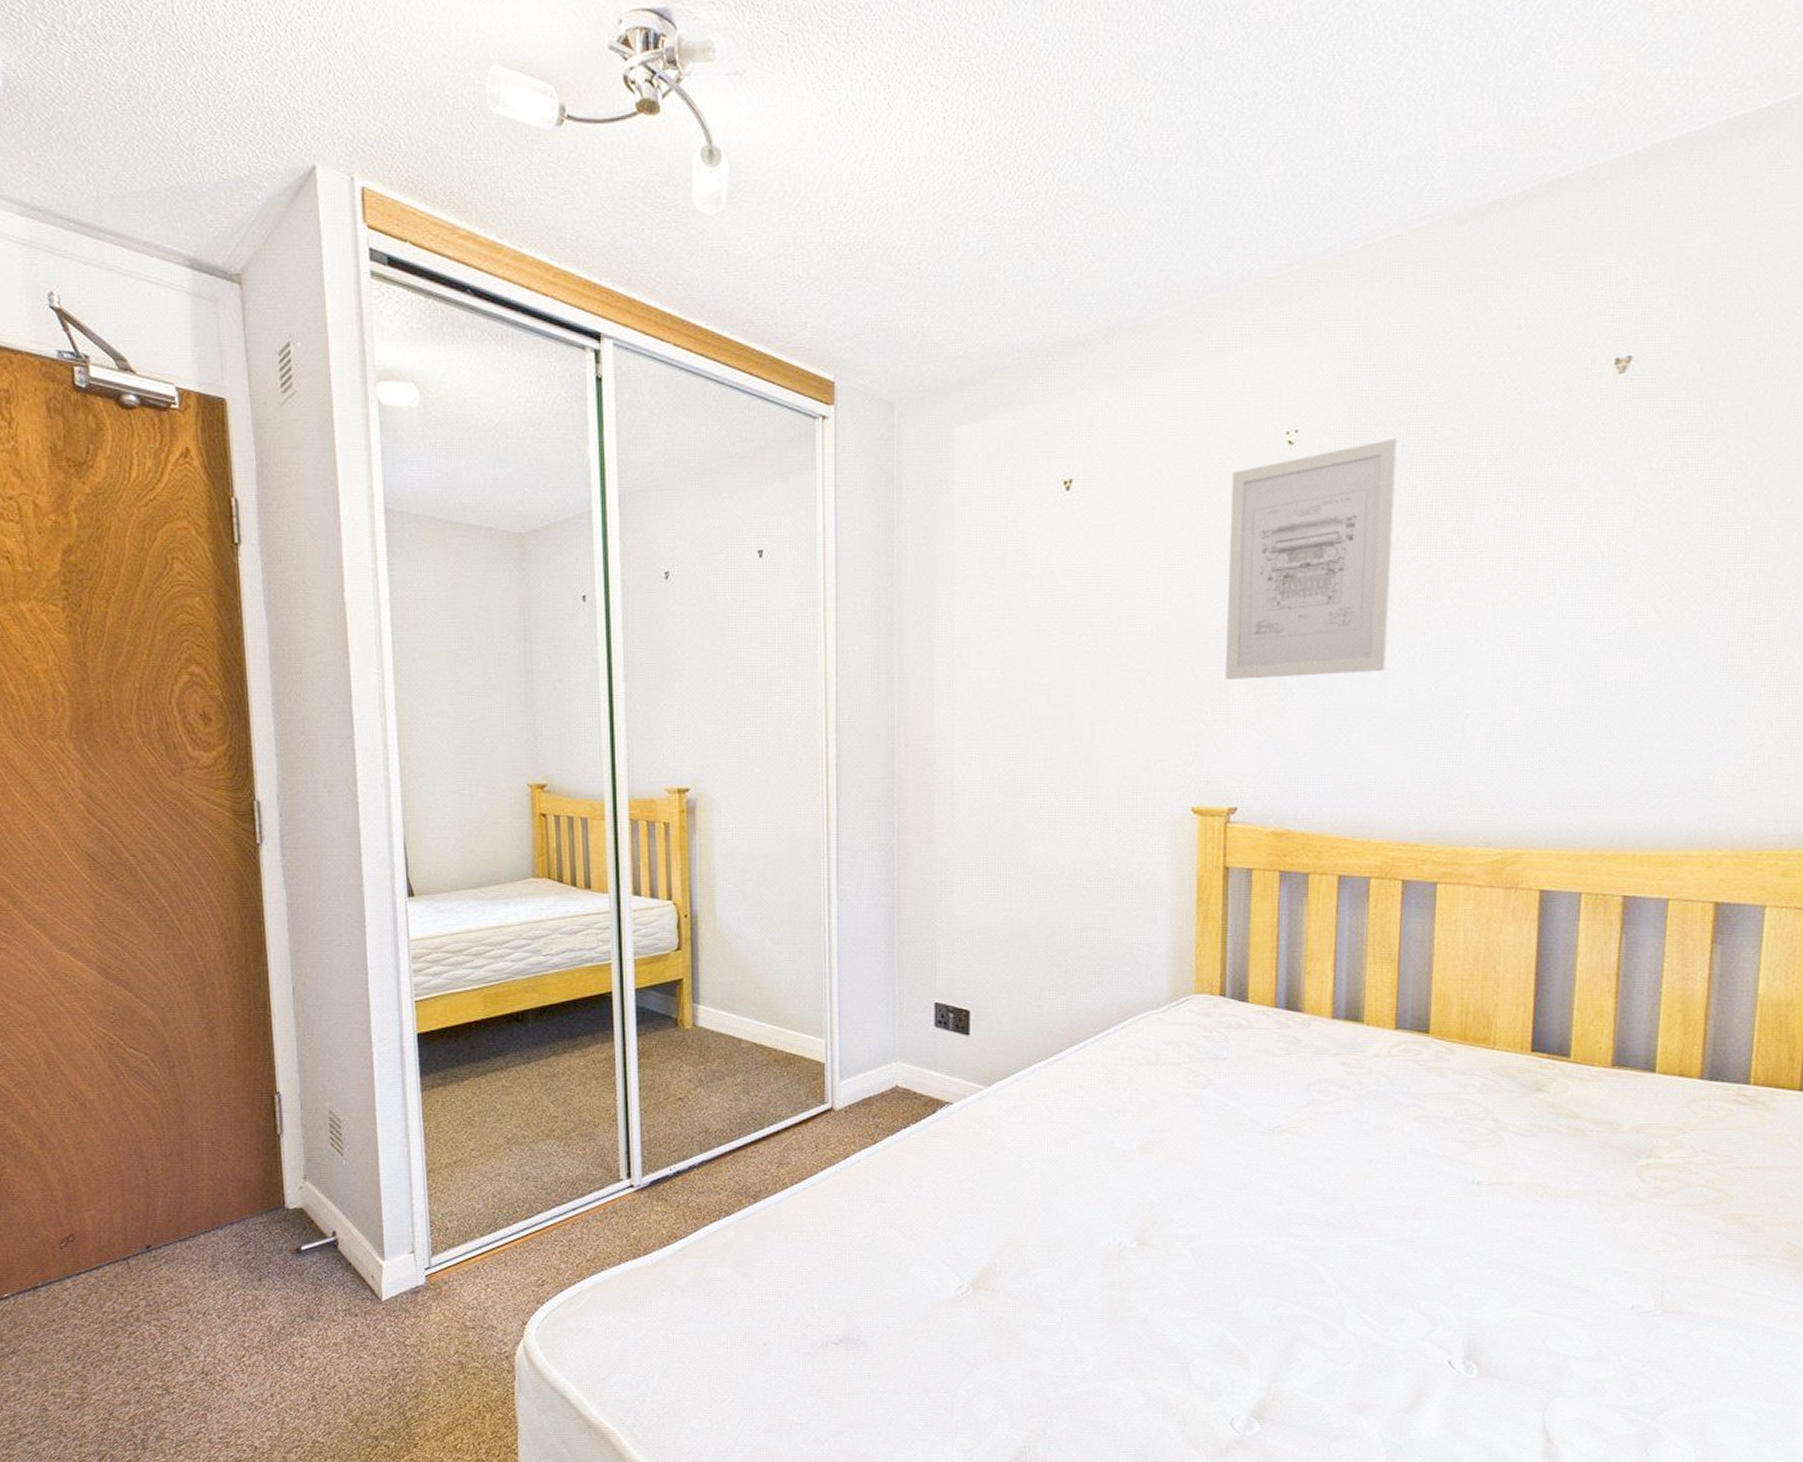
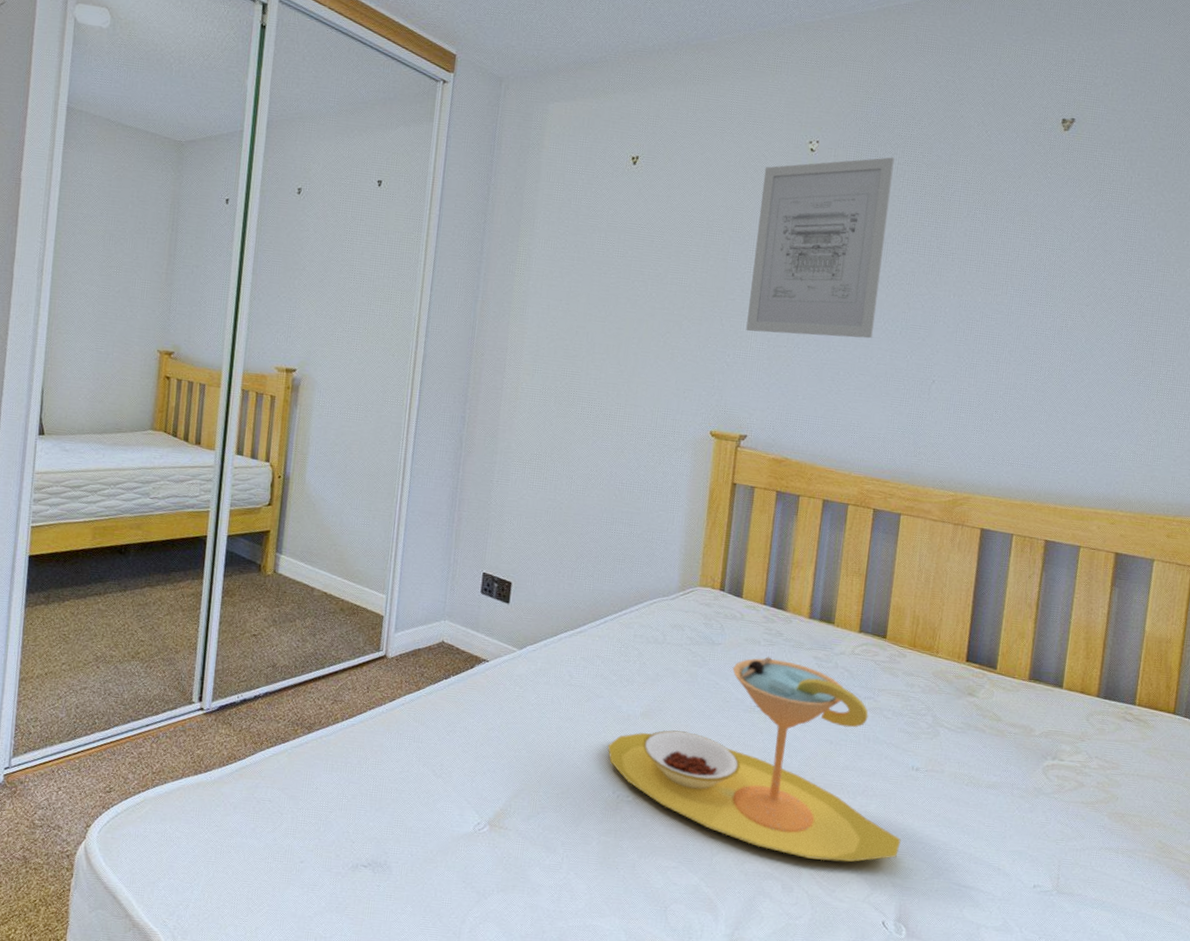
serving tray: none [1102,1068,1465,1298] -> present [607,657,901,863]

